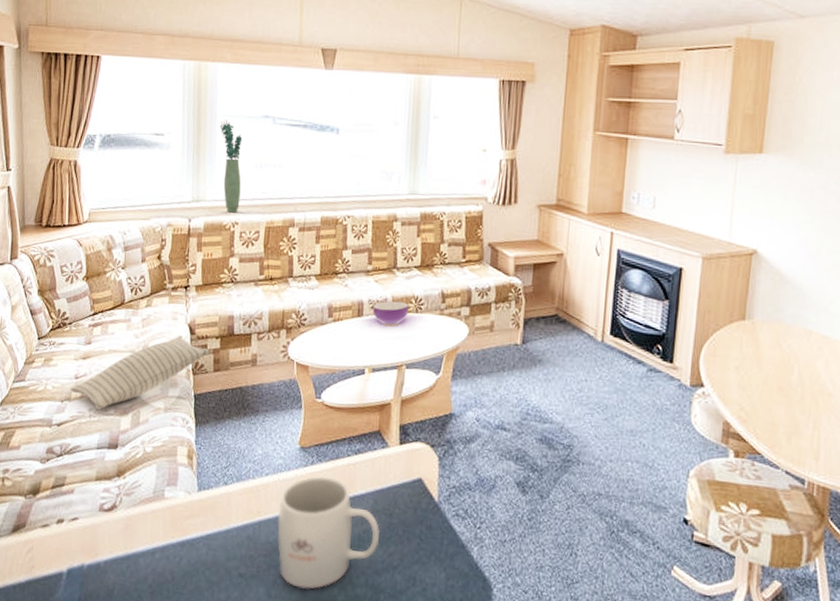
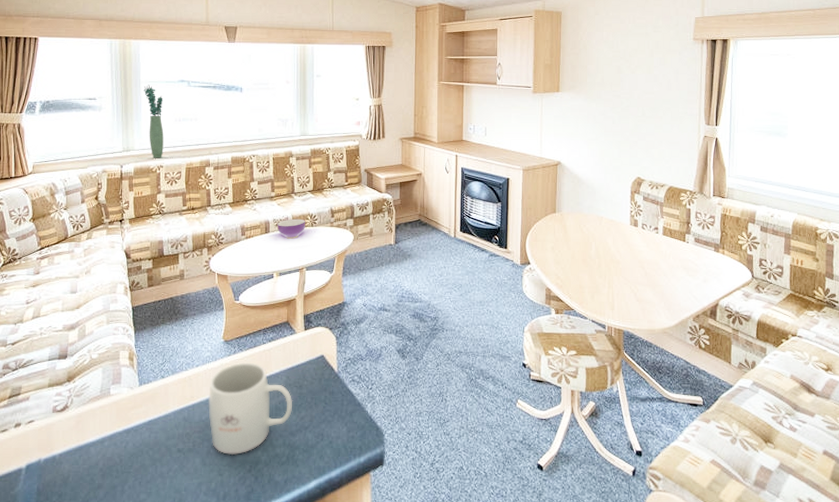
pillow: present [71,335,210,409] -> none [23,260,144,327]

